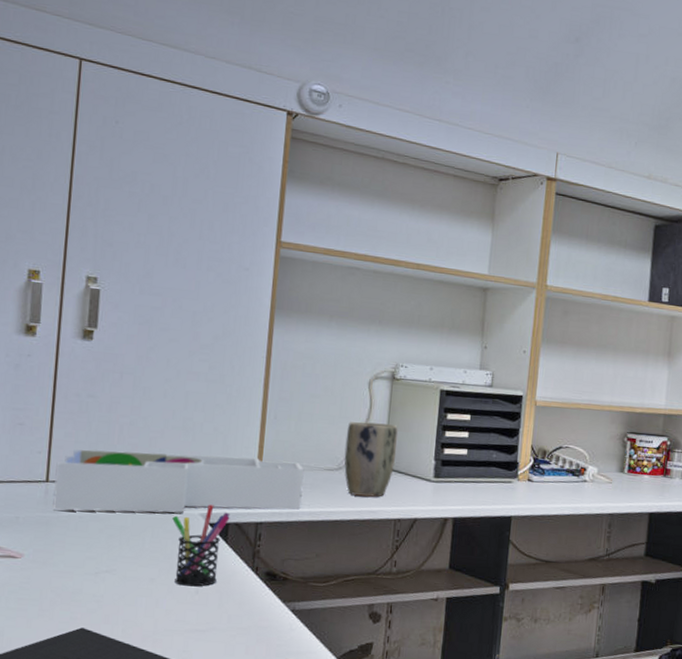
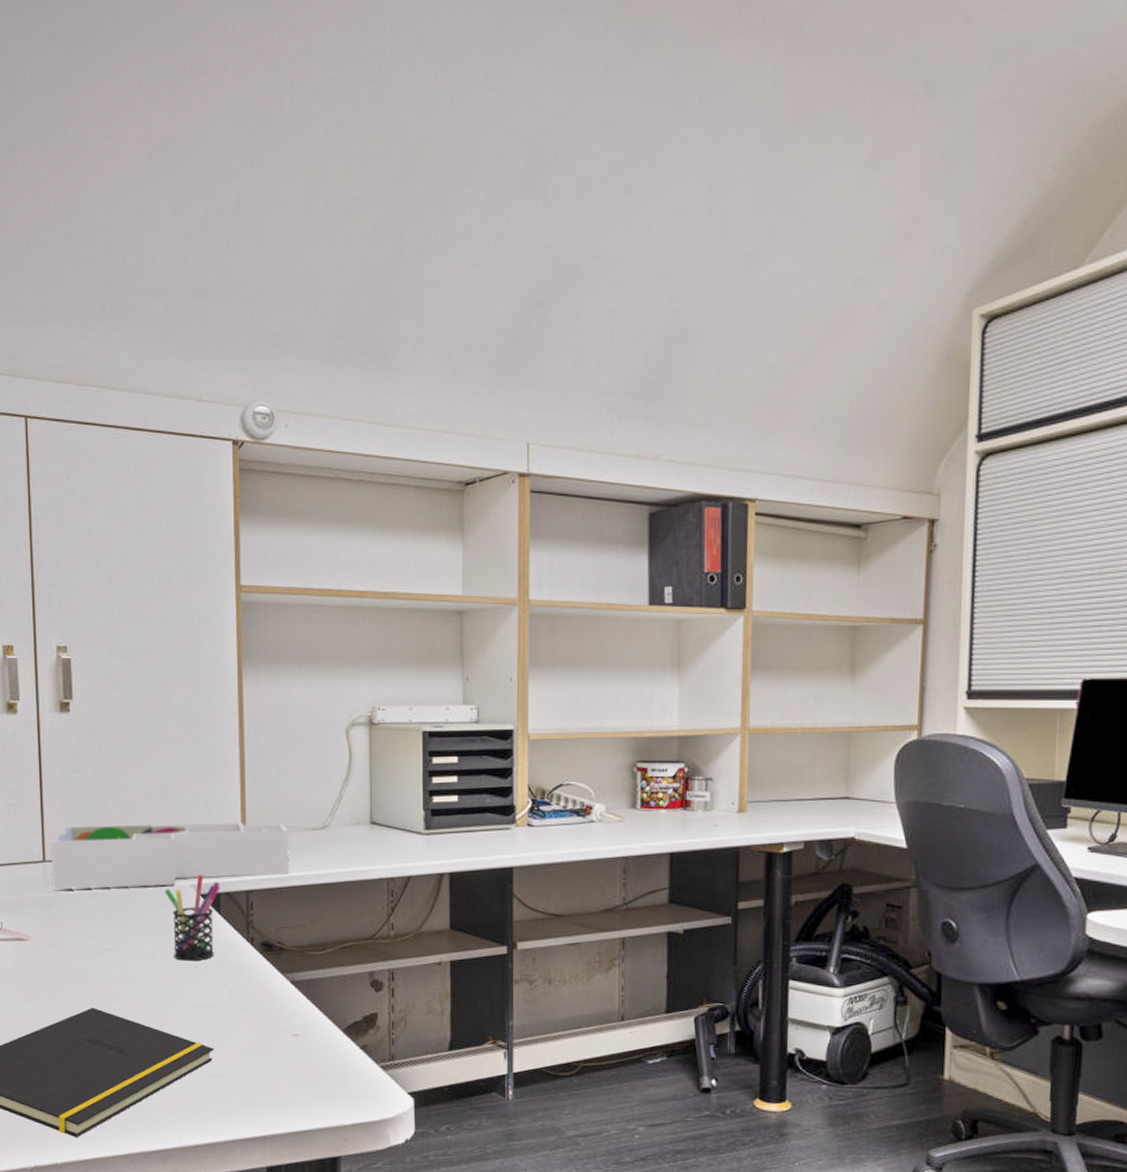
plant pot: present [344,421,398,497] -> none [328,774,382,855]

